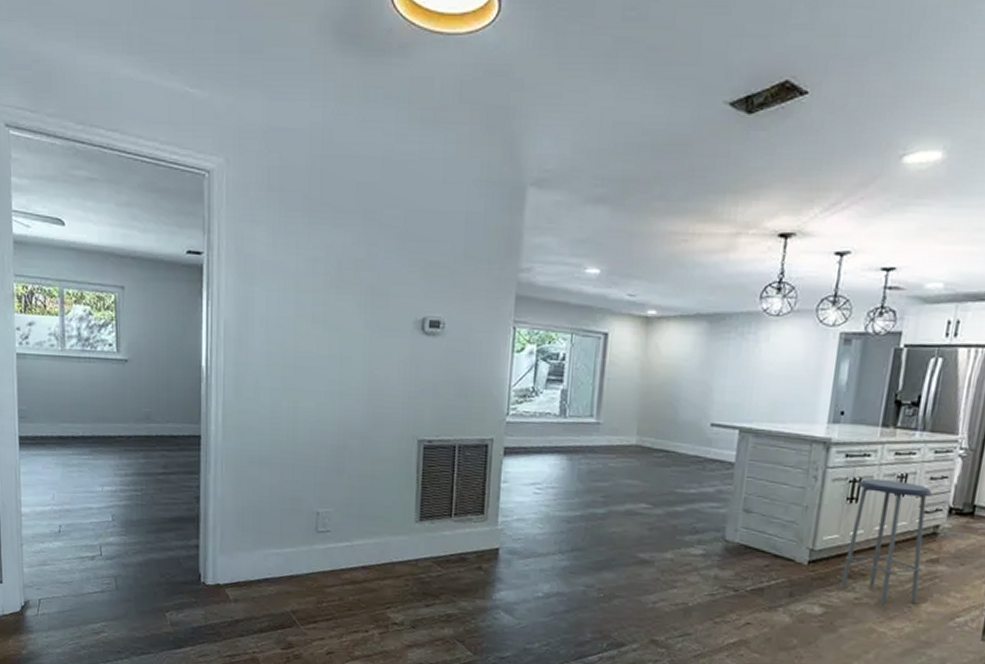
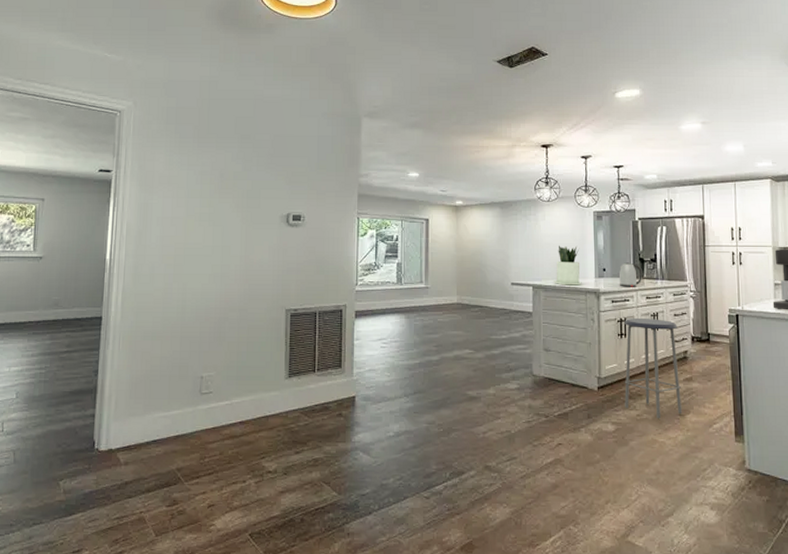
planter: none [769,377,811,432] -> present [554,245,582,286]
kettle: none [859,405,896,439] -> present [619,262,642,287]

